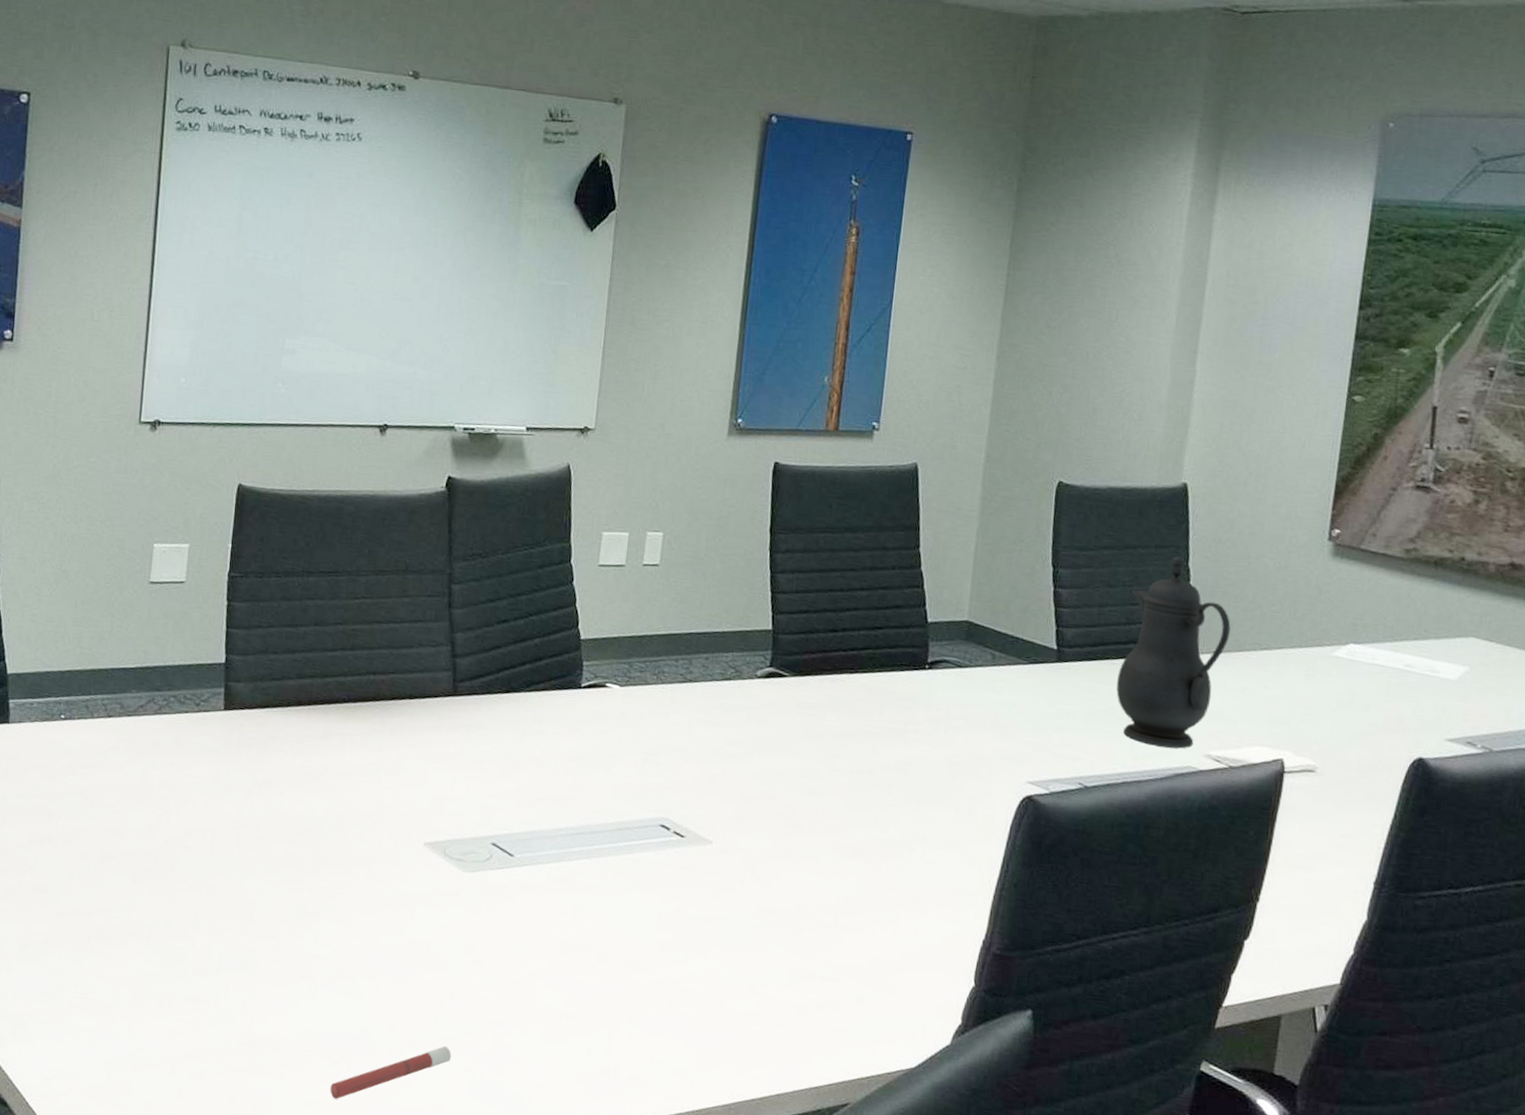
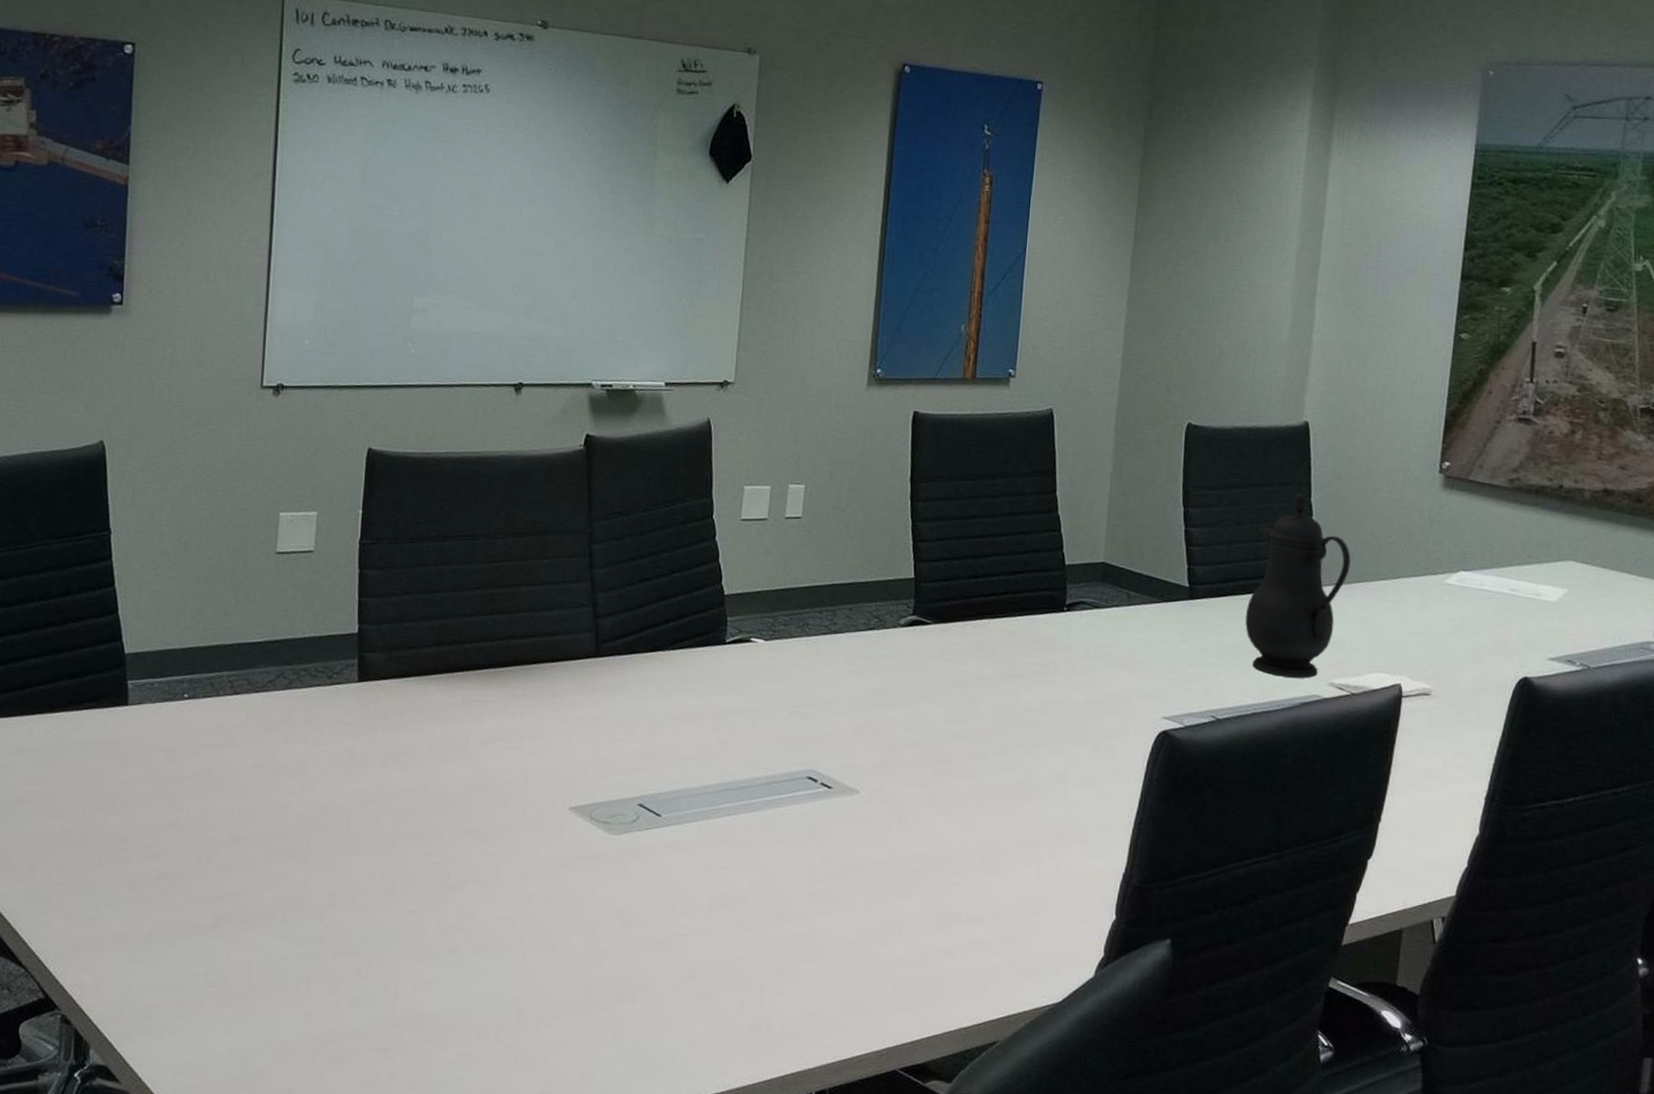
marker pen: present [330,1045,452,1099] -> none [477,1011,602,1073]

